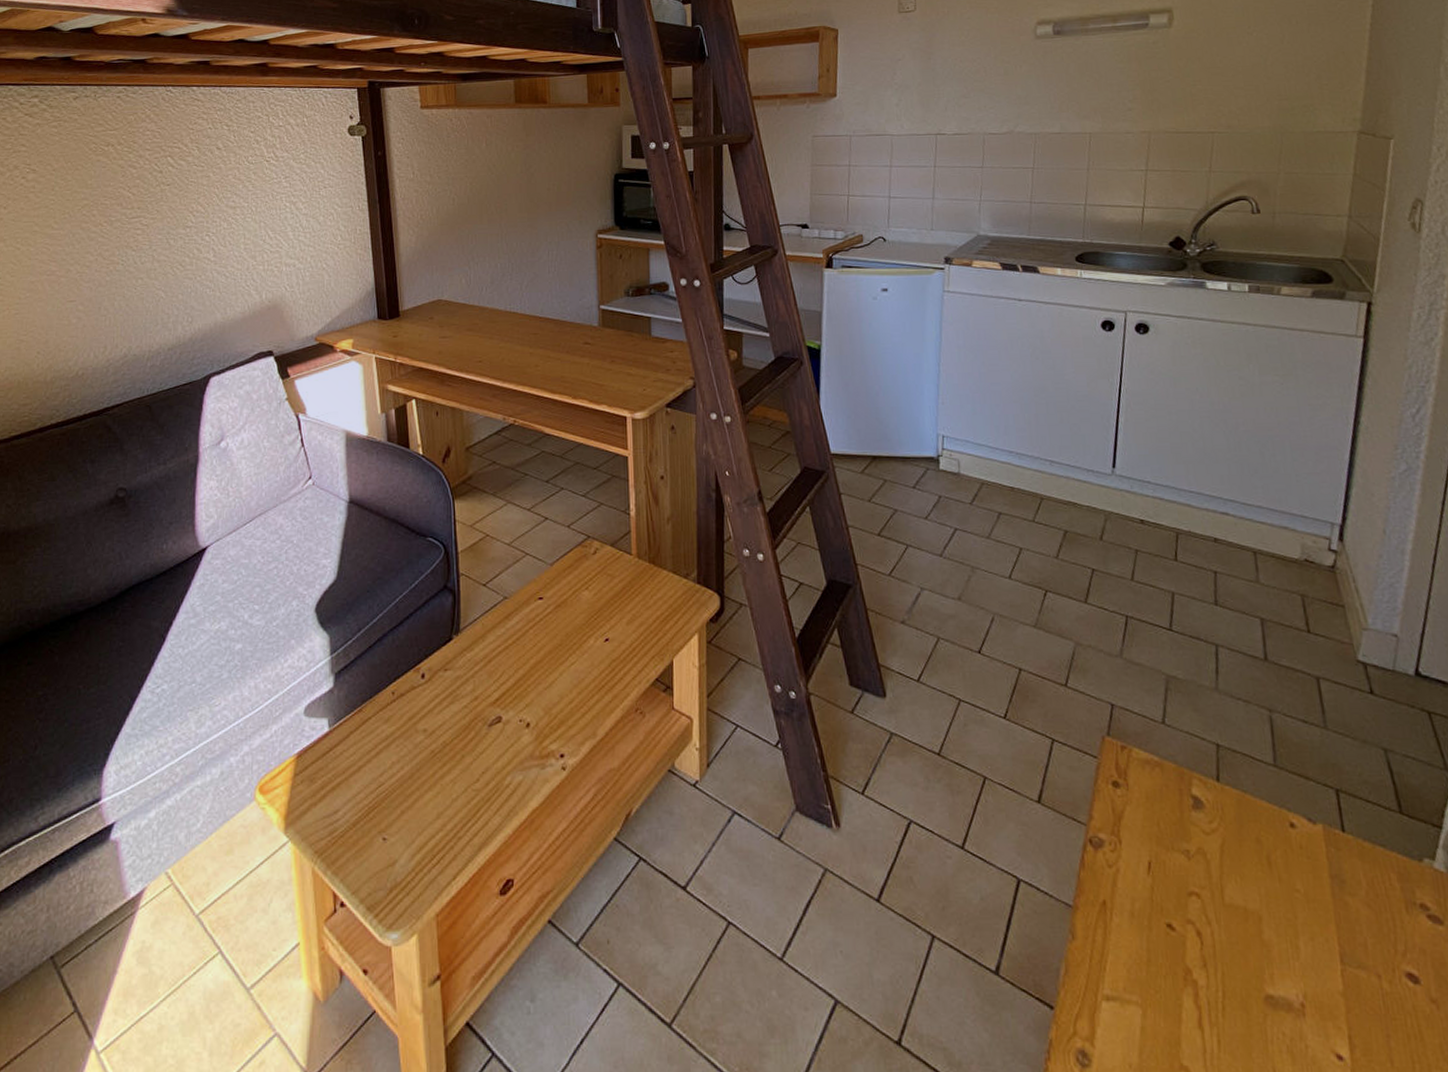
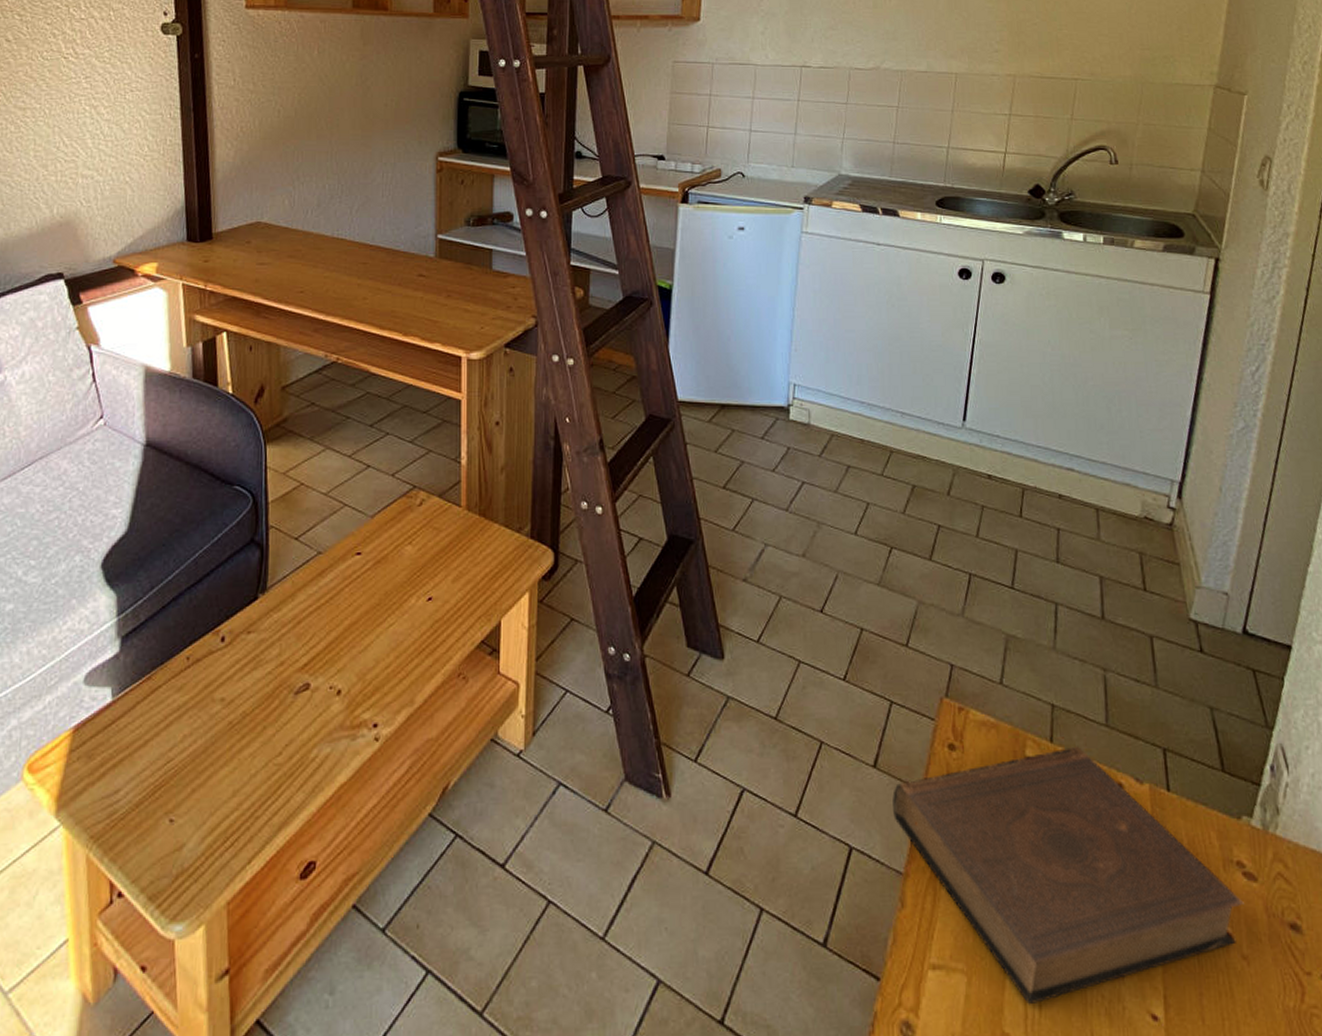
book: none [1058,785,1430,1040] -> present [892,746,1244,1005]

